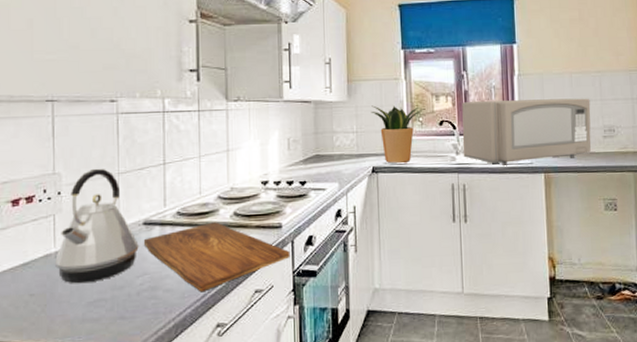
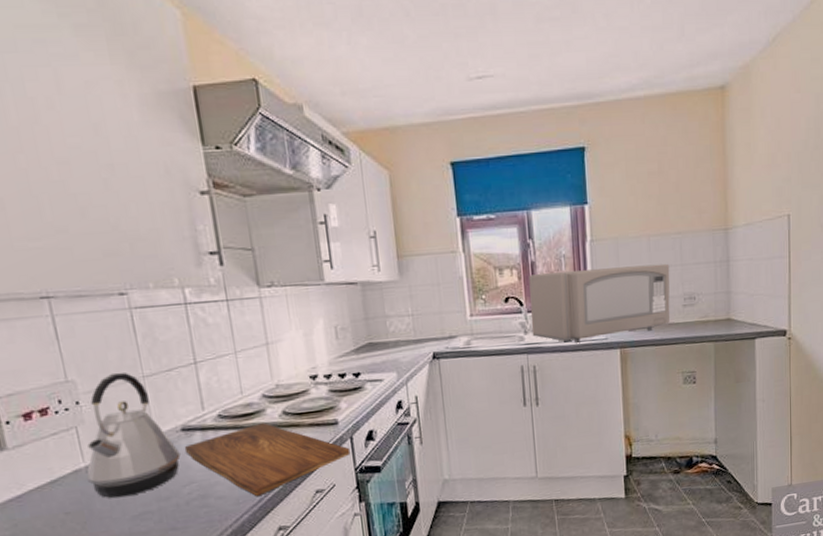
potted plant: present [371,105,424,163] -> none [426,282,487,347]

